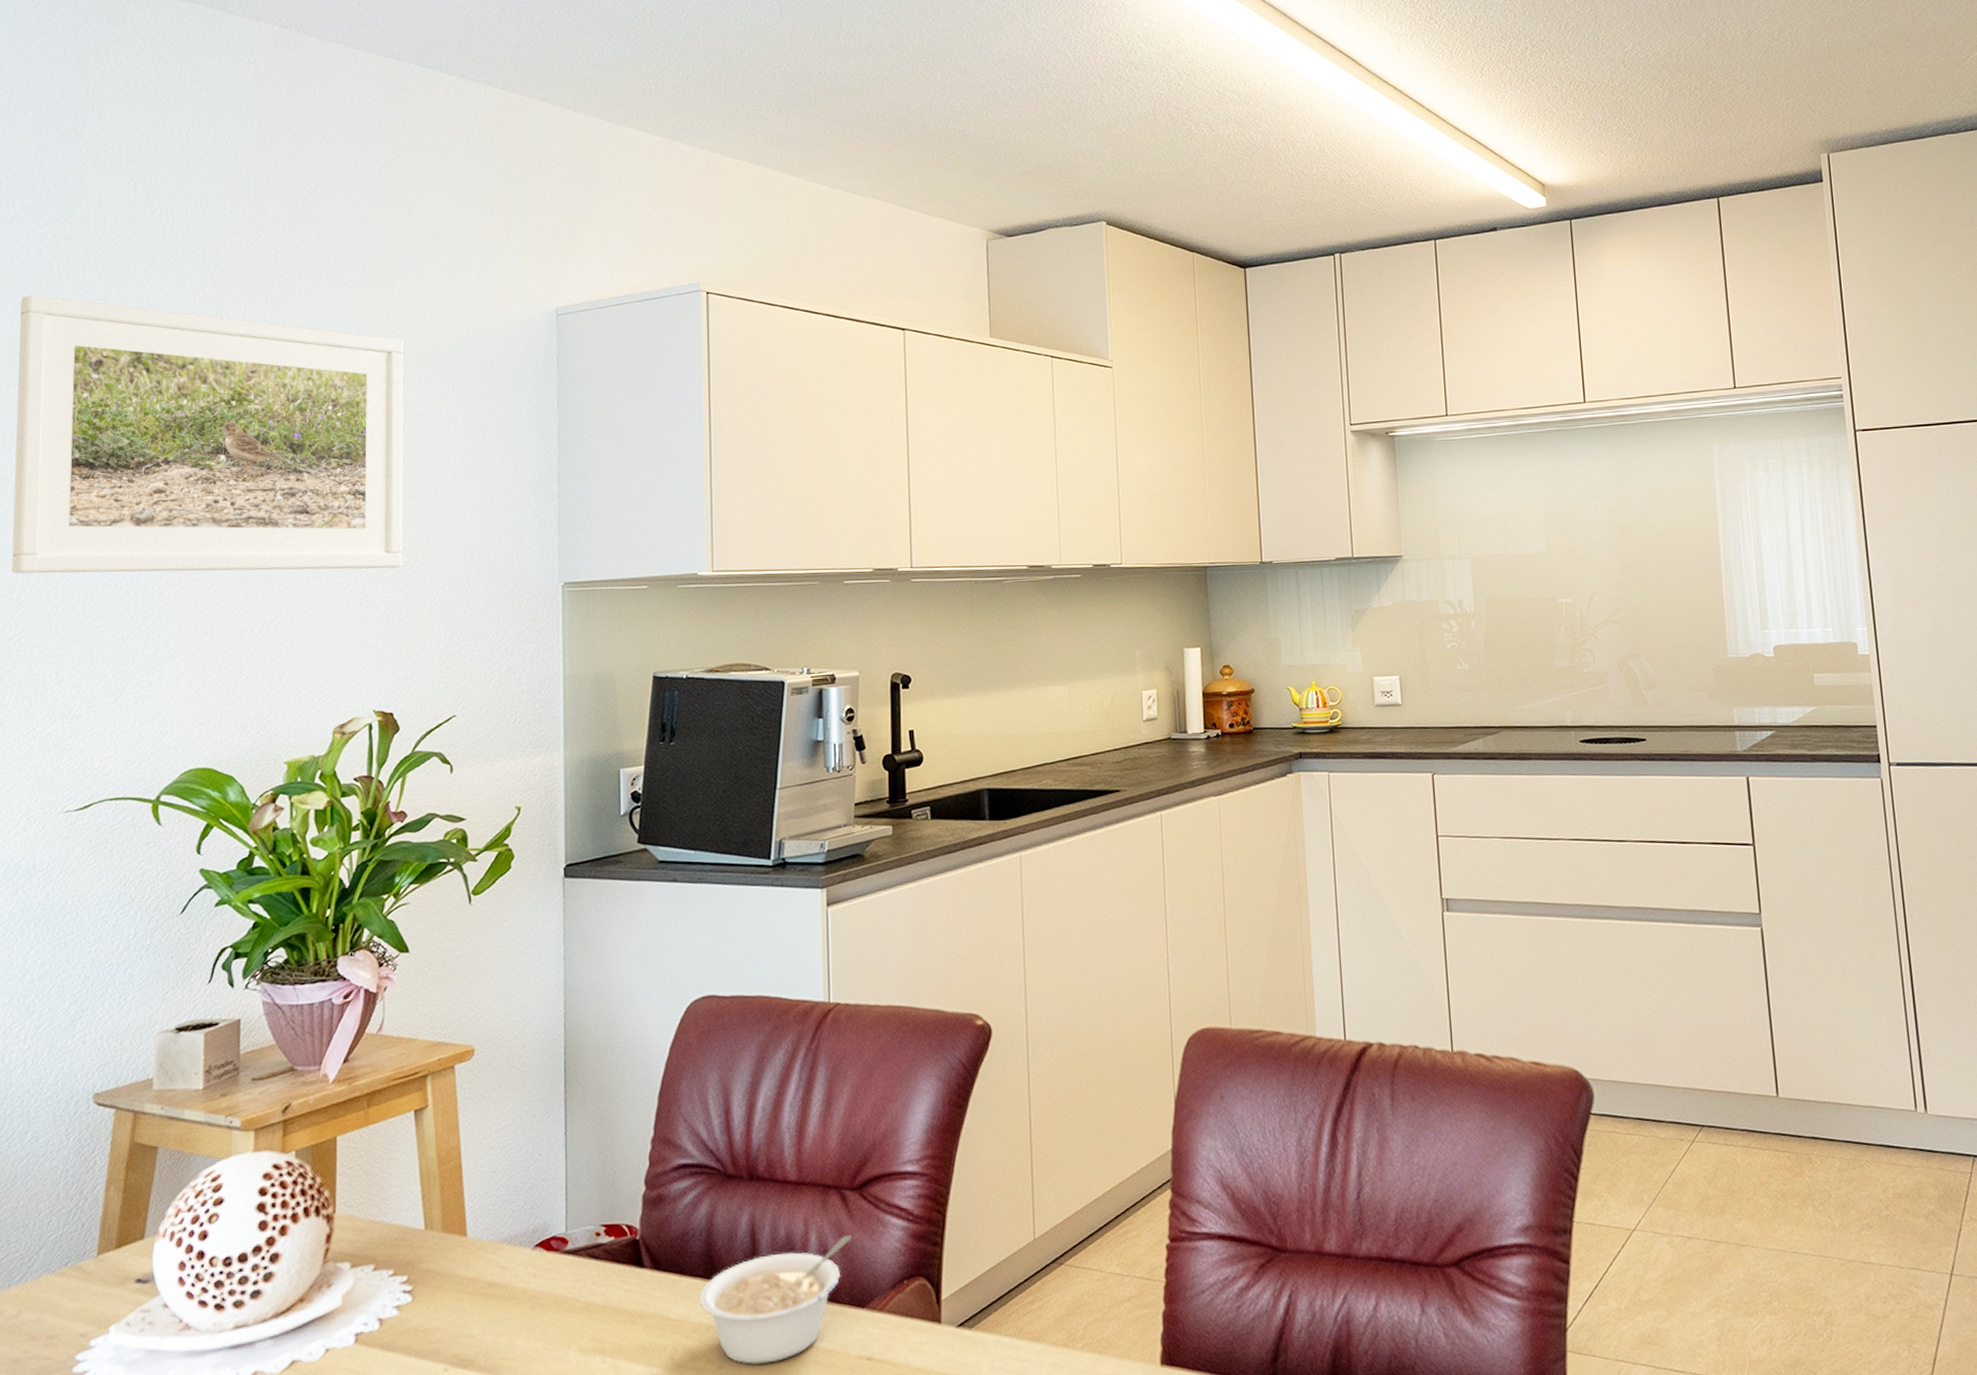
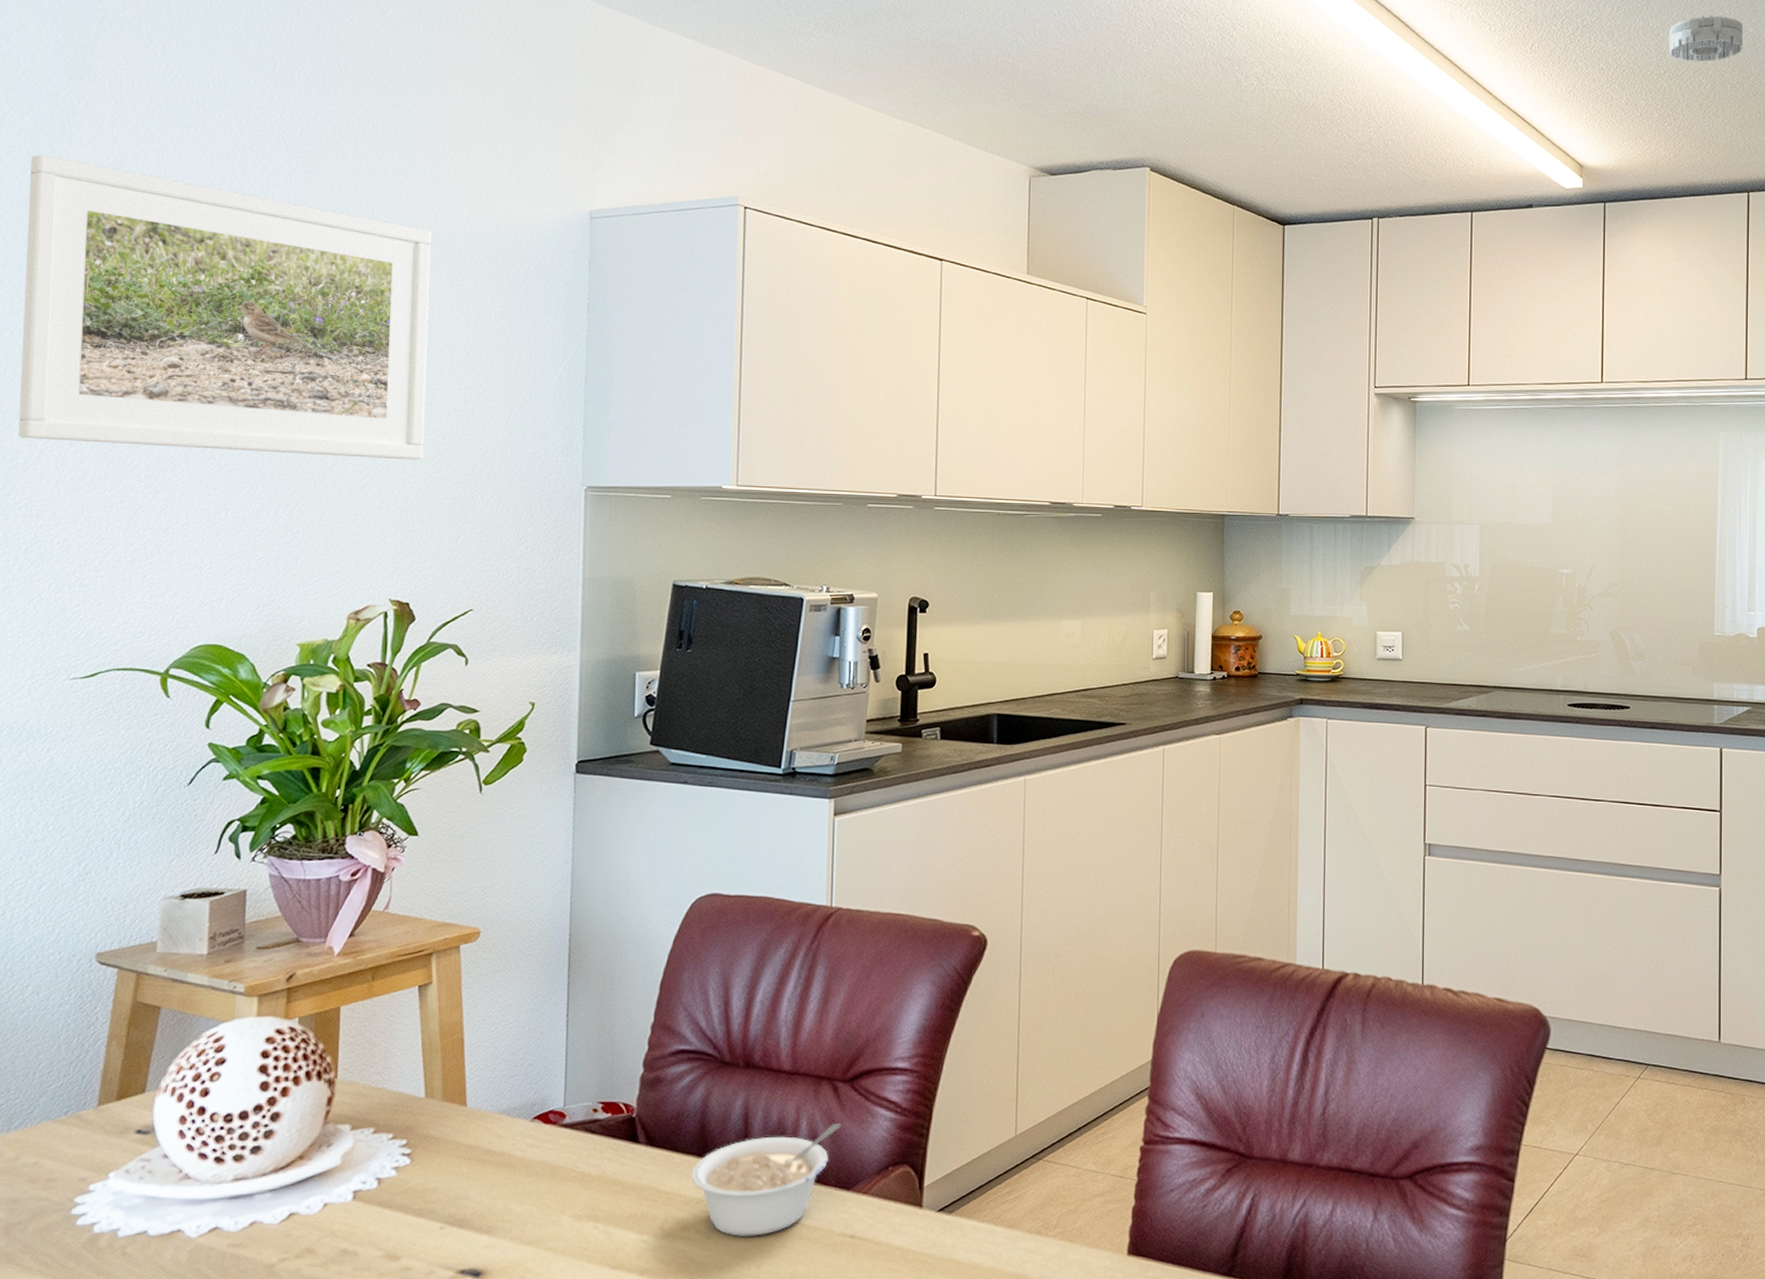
smoke detector: none [1620,24,1698,72] -> present [1669,15,1744,62]

